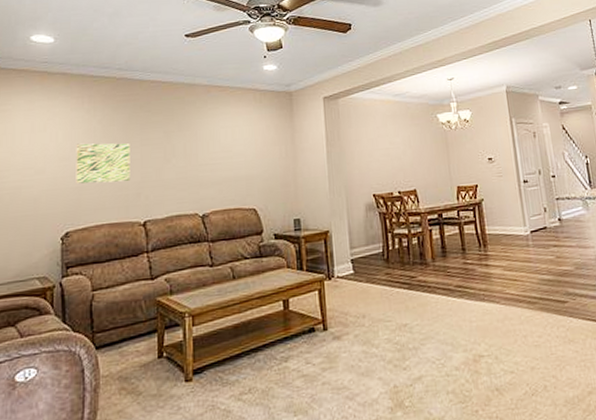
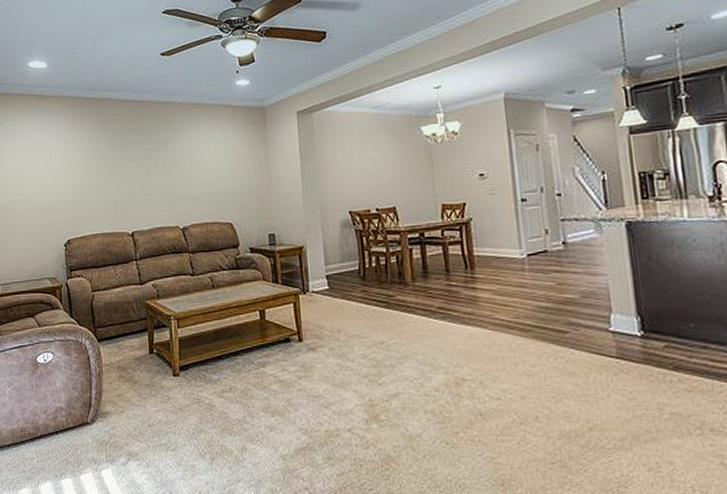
wall art: present [76,143,130,184] -> none [71,160,118,197]

